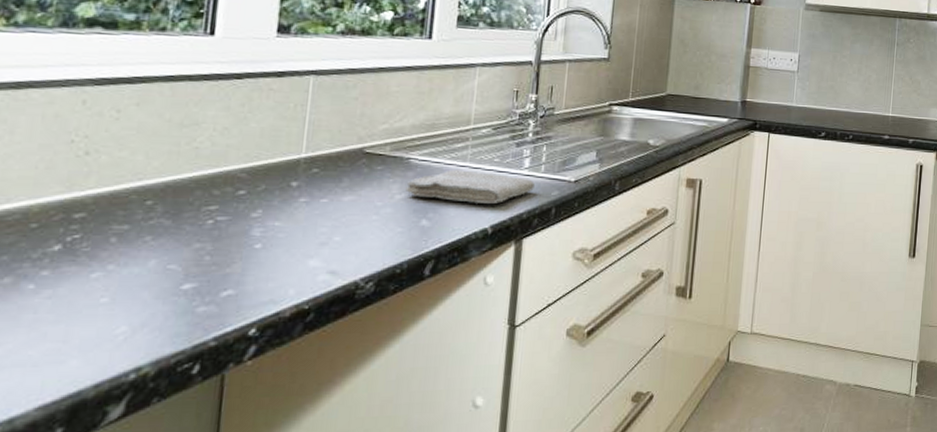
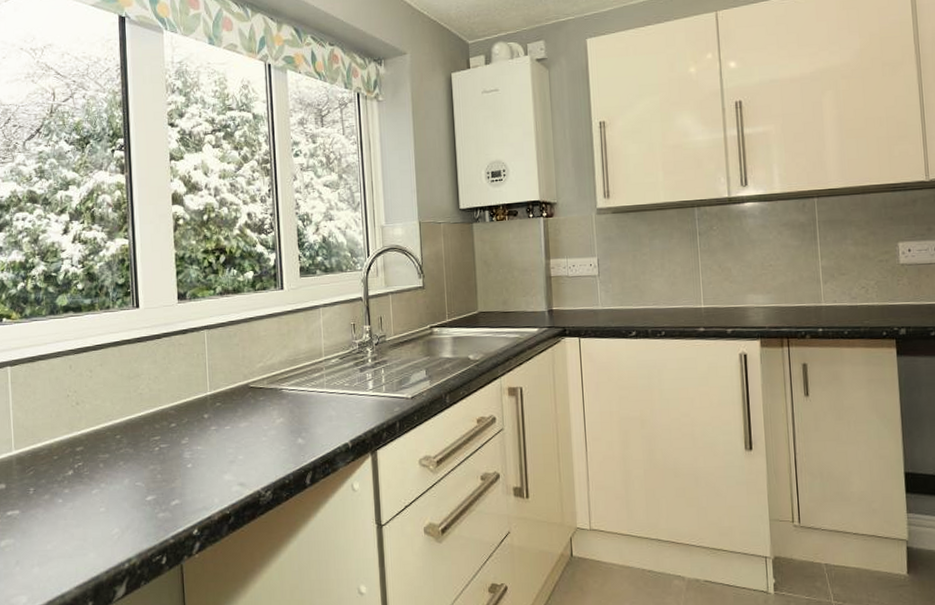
washcloth: present [405,169,535,205] -> none [282,395,379,423]

